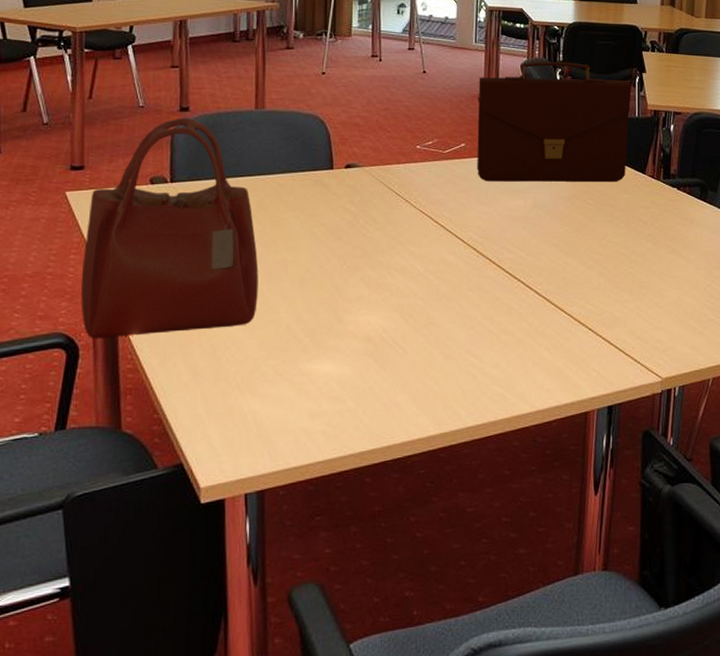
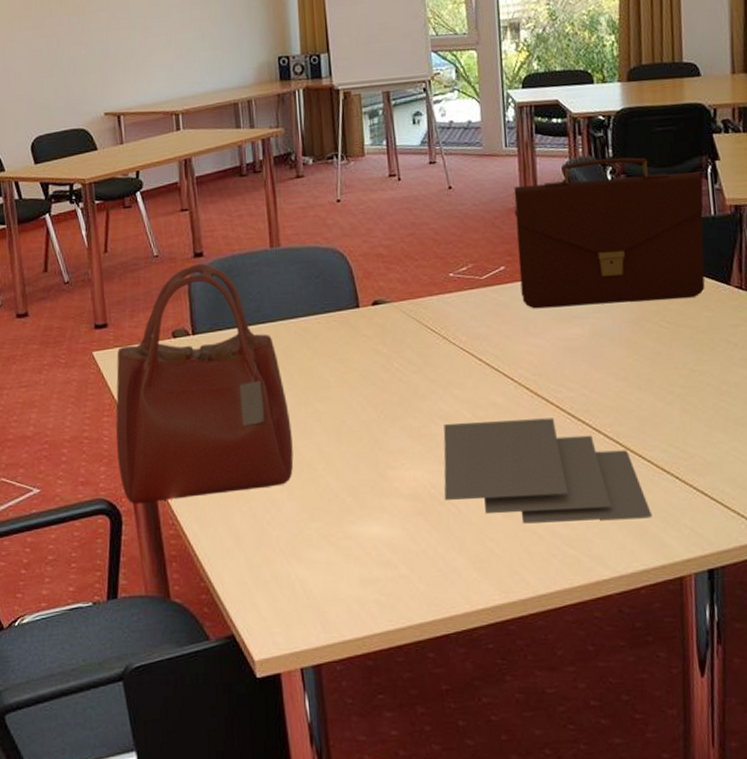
papers: none [393,275,568,365] -> present [443,418,653,524]

